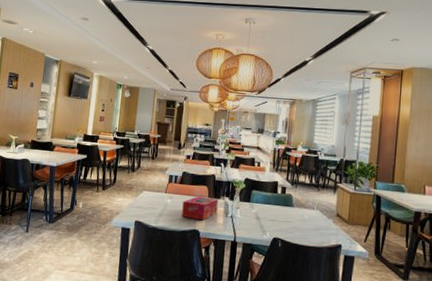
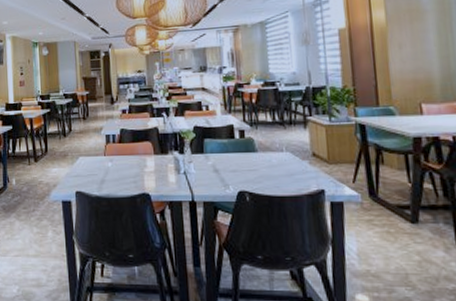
tissue box: present [182,196,218,221] -> none [126,154,167,182]

